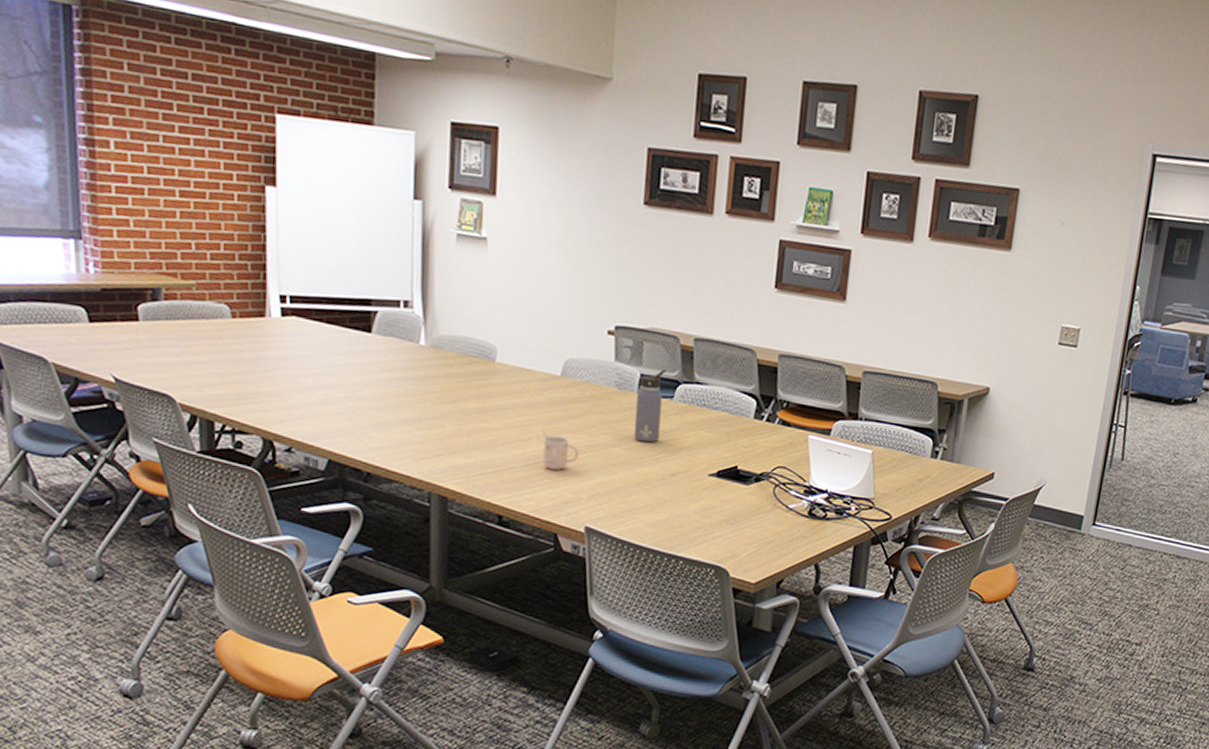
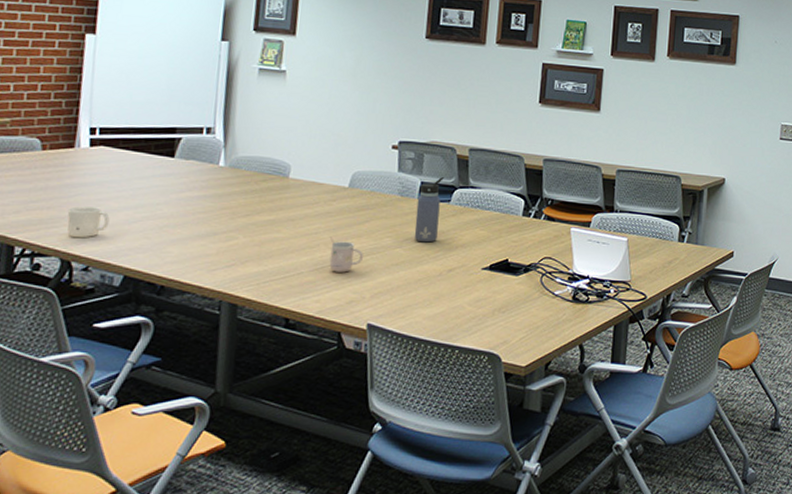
mug: none [265,382,309,417] -> present [67,206,110,238]

